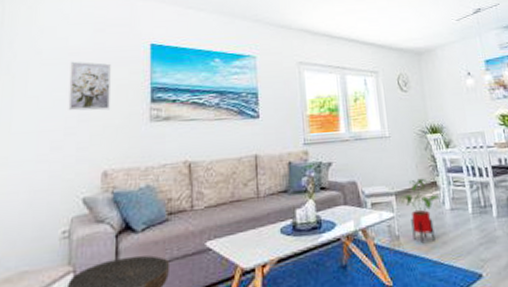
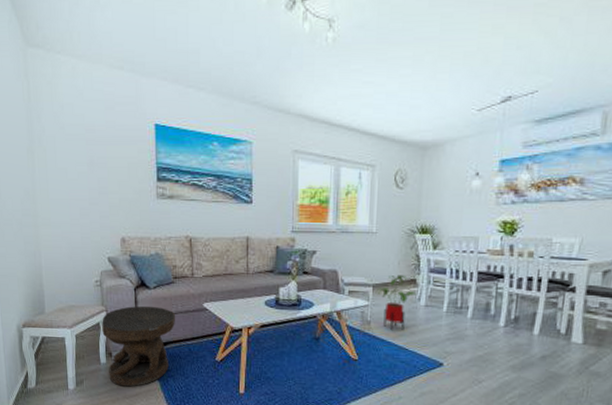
wall art: present [68,61,111,111] -> none [88,137,124,185]

